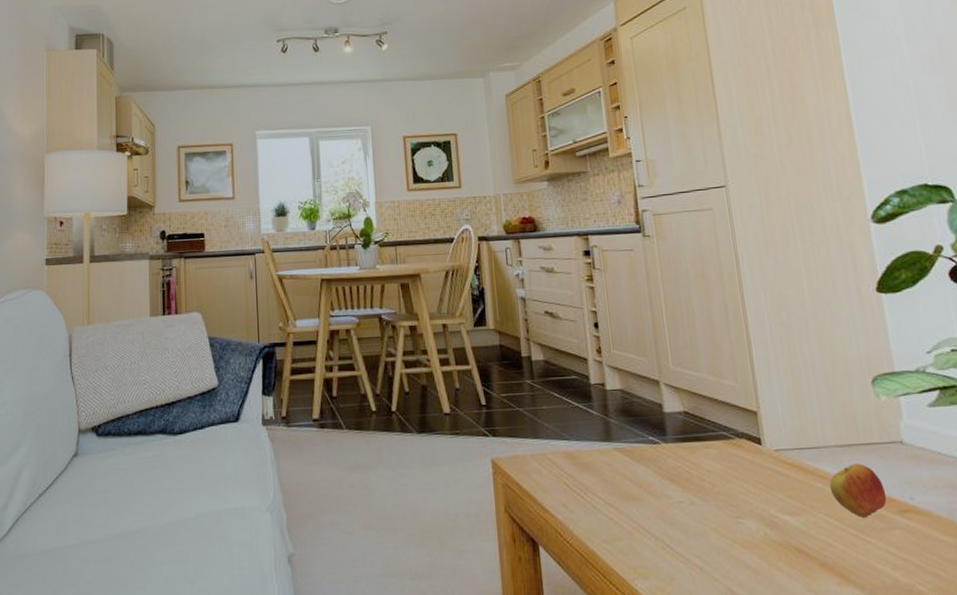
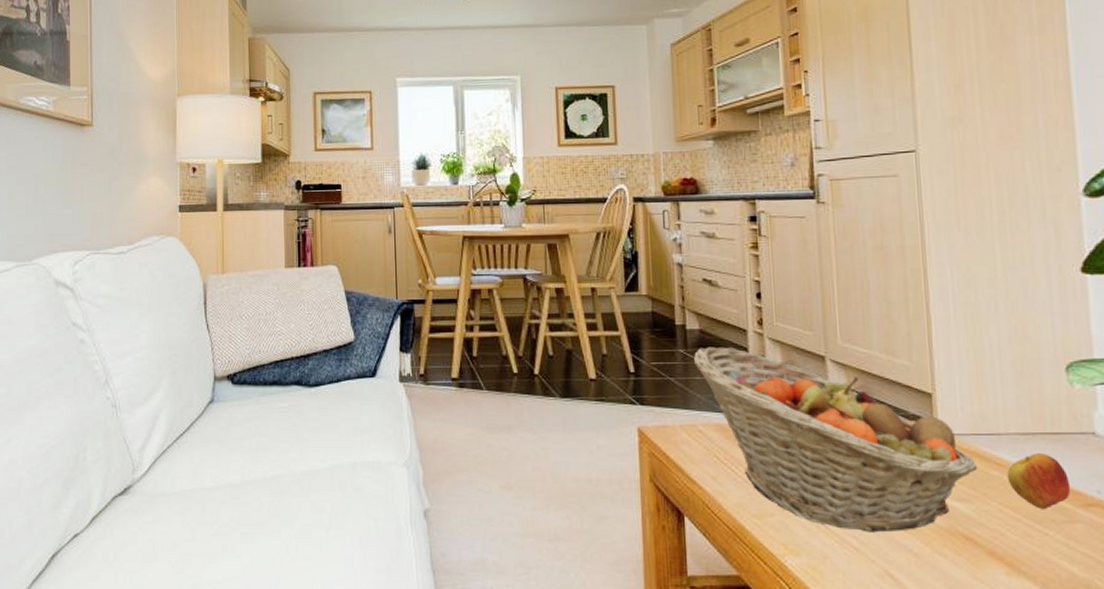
fruit basket: none [539,376,803,551] -> present [693,347,977,533]

